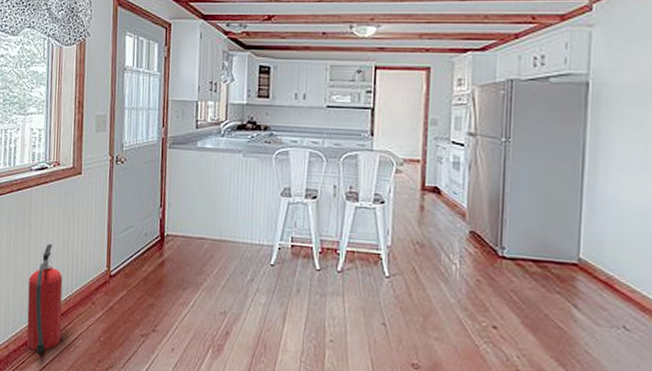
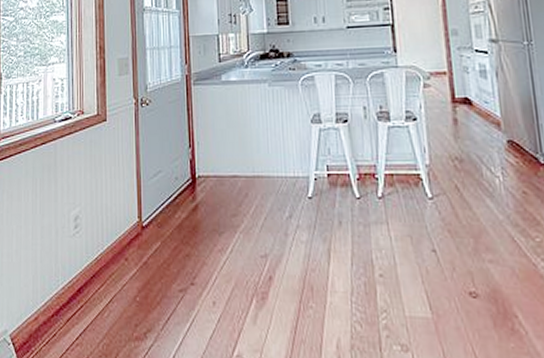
fire extinguisher: present [26,243,63,354] -> none [56,198,94,324]

